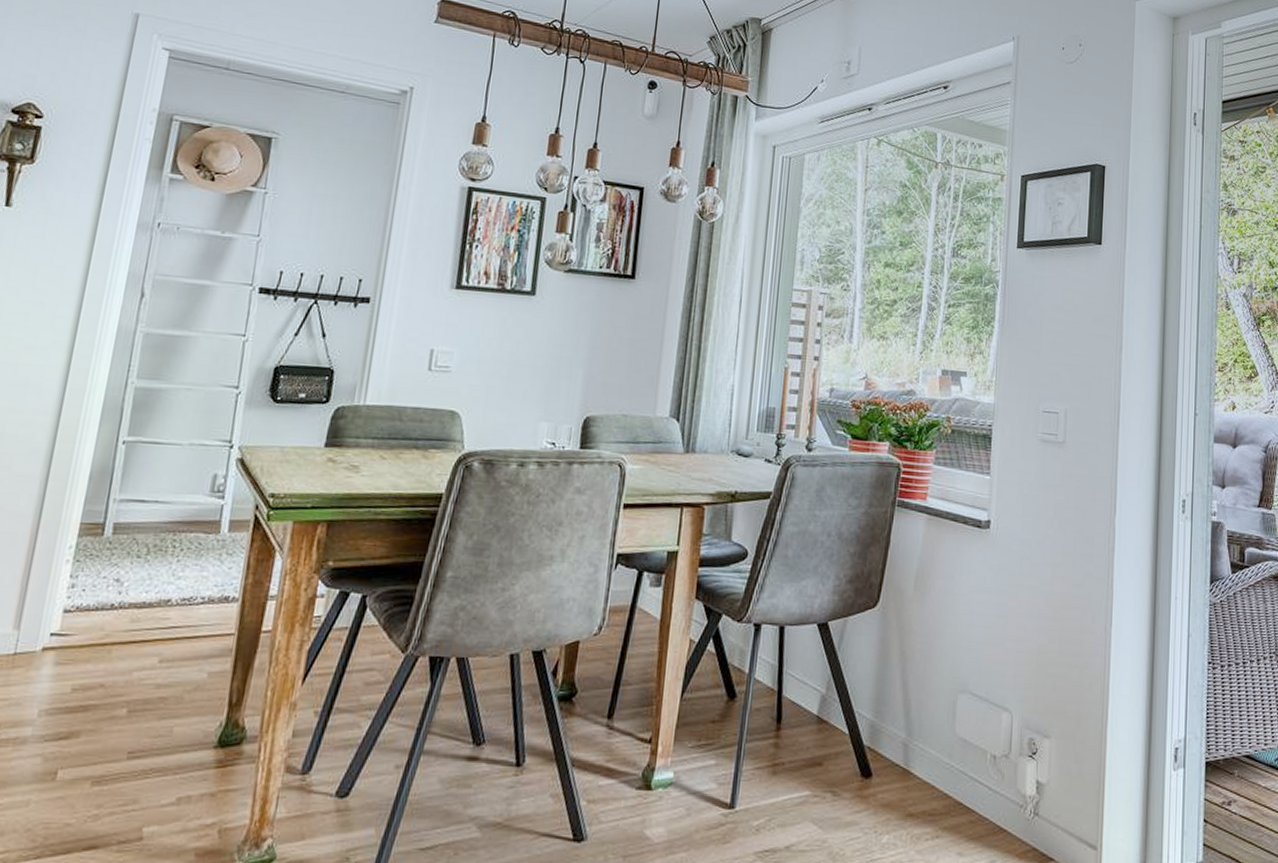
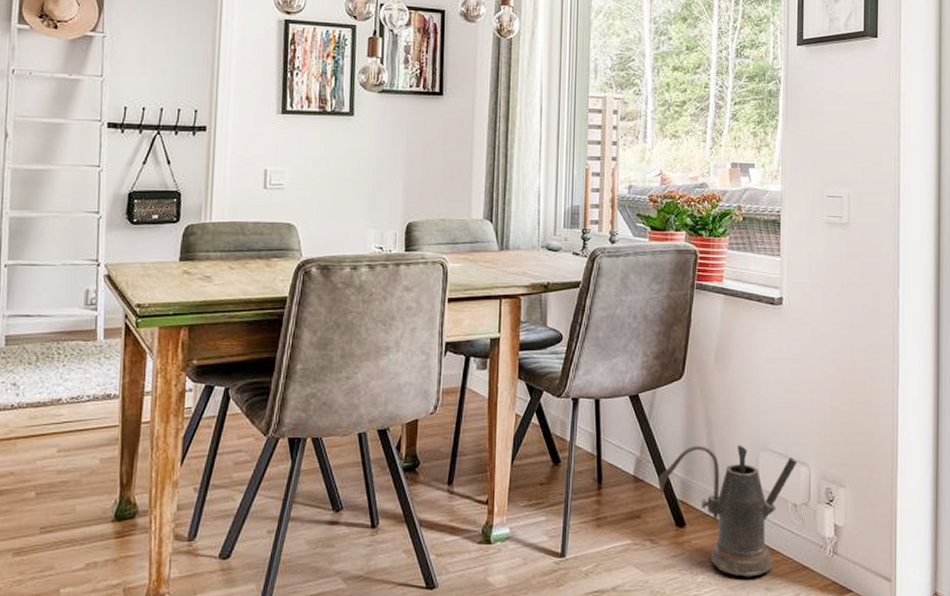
watering can: none [843,683,999,840] -> present [657,445,797,578]

